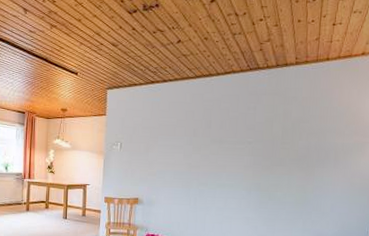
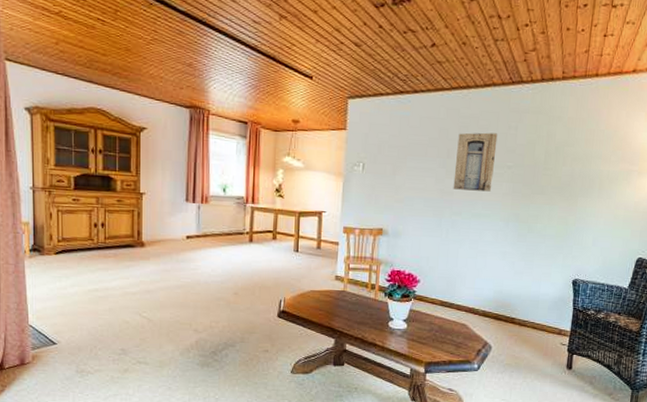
wall art: none [199,113,238,165] -> present [453,132,498,192]

